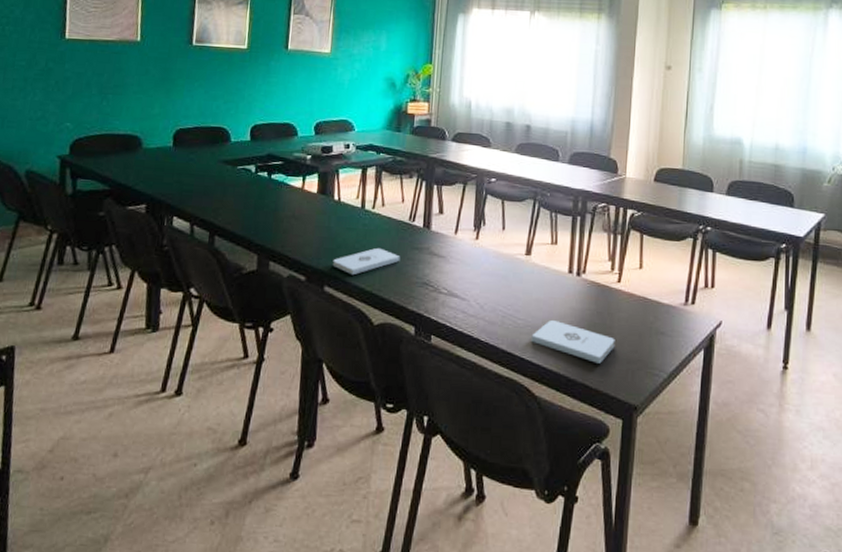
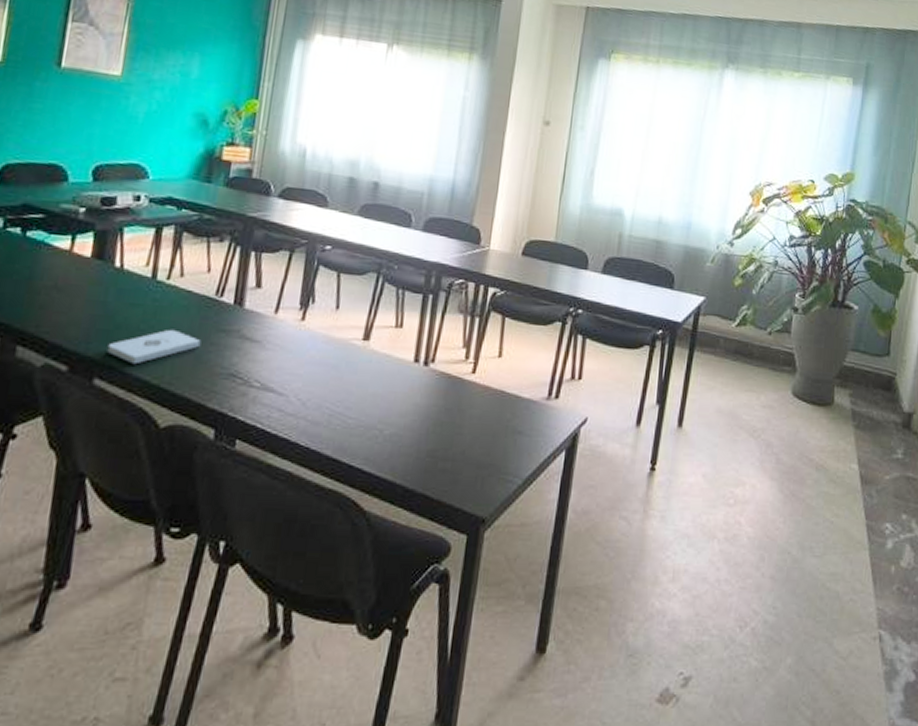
notepad: present [531,319,615,364] -> none [363,418,465,470]

